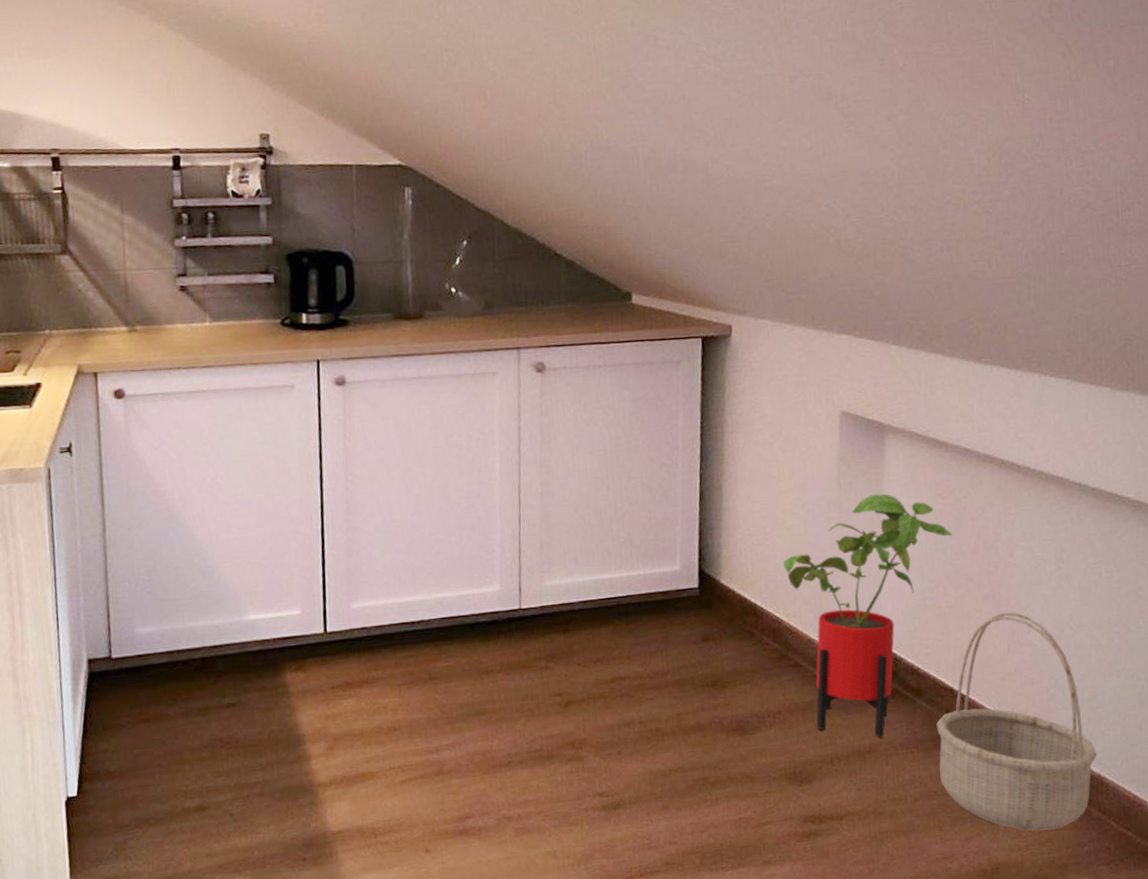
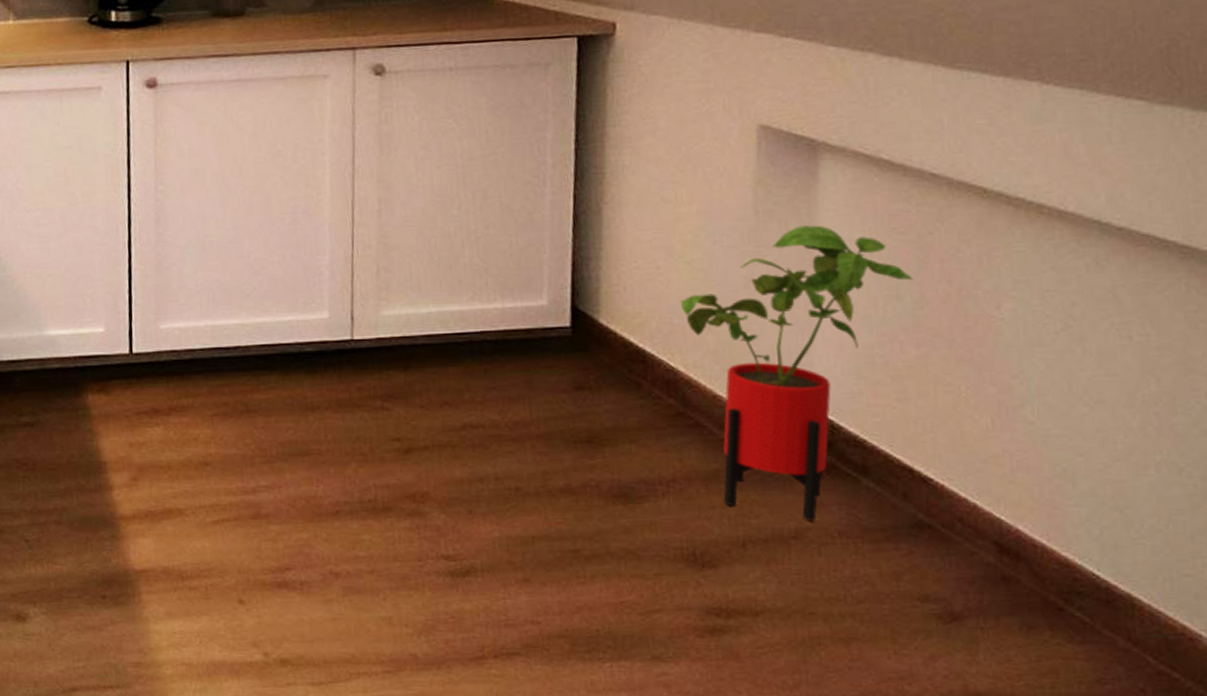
basket: present [936,611,1097,831] -> none [889,377,1125,659]

